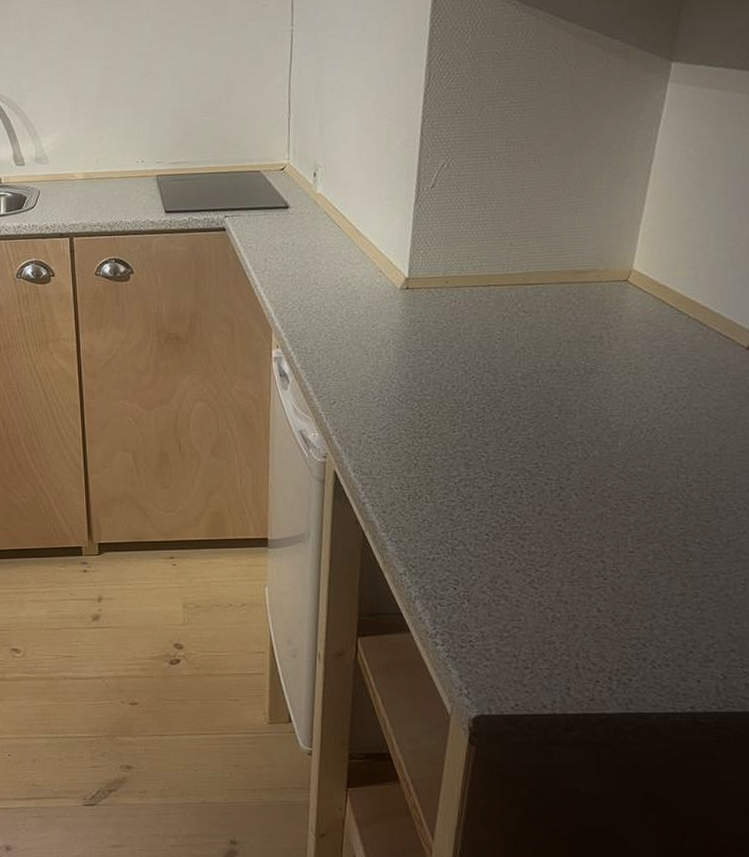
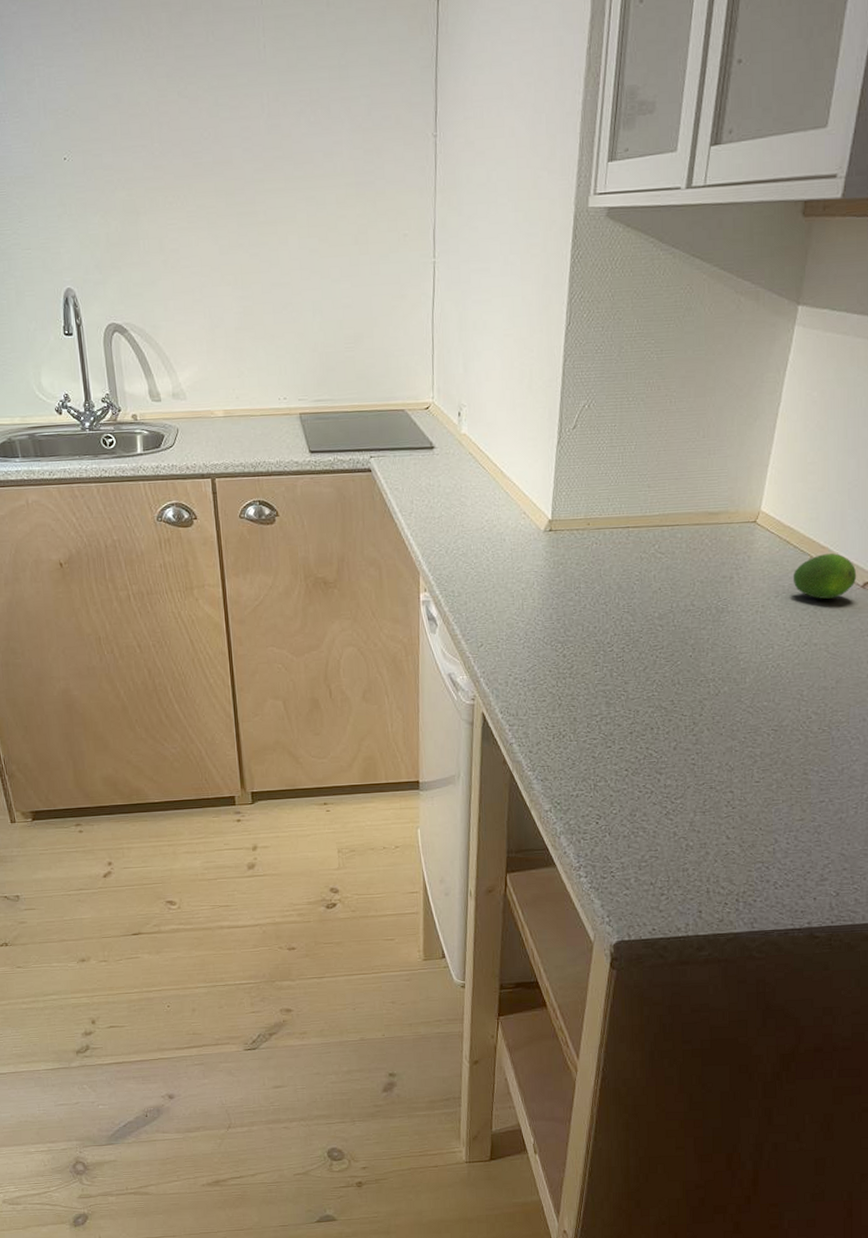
fruit: none [669,313,741,361] -> present [792,553,857,599]

